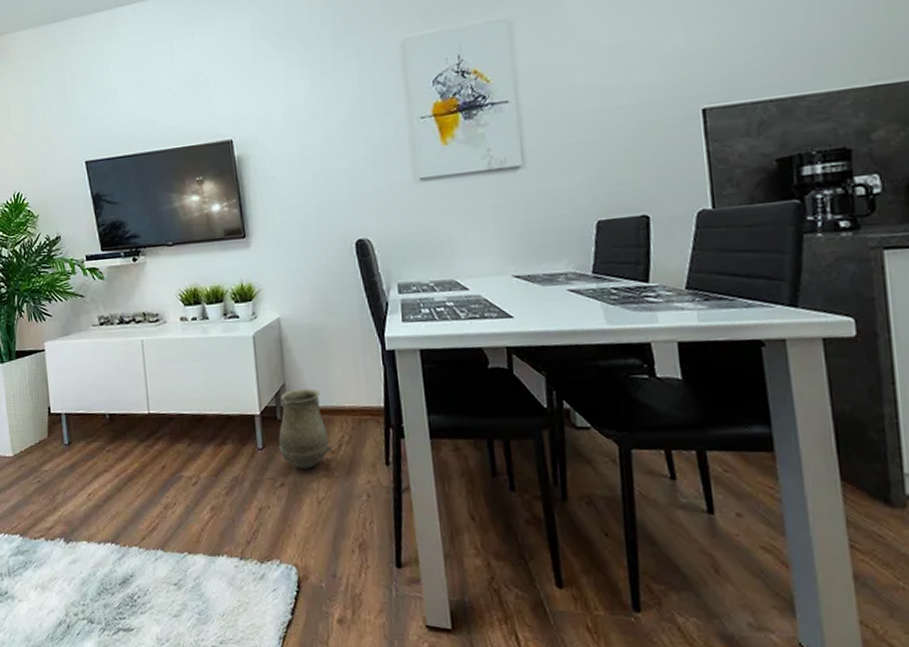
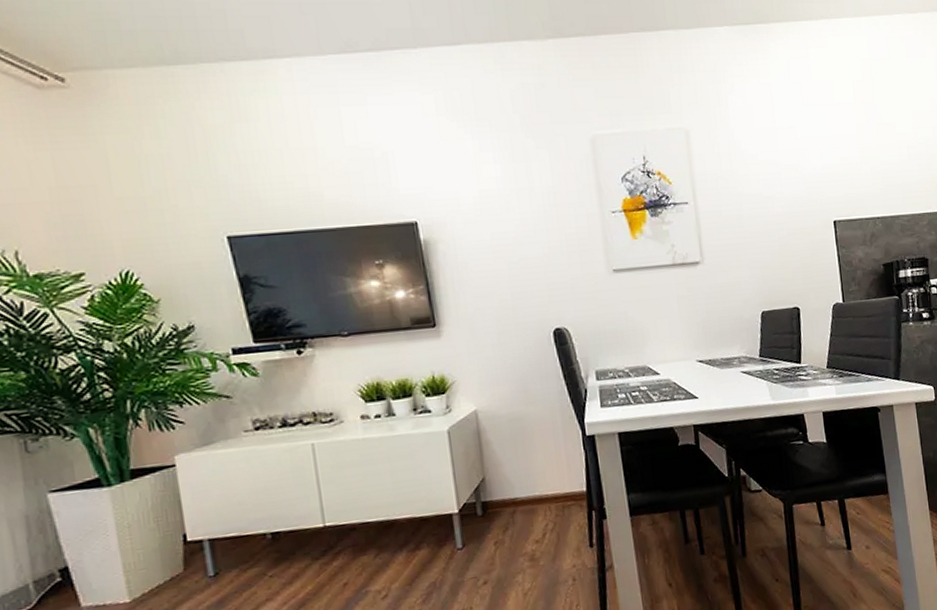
vase: present [278,388,332,469] -> none [479,480,537,564]

